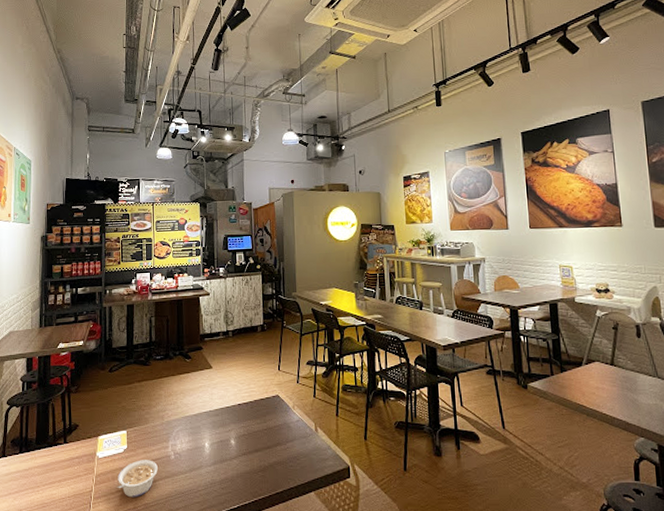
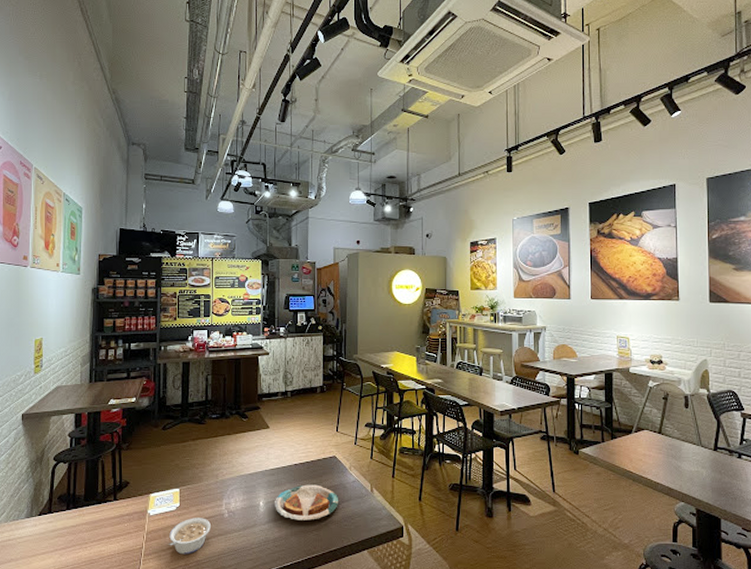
plate: none [219,424,283,461] -> present [274,484,338,520]

